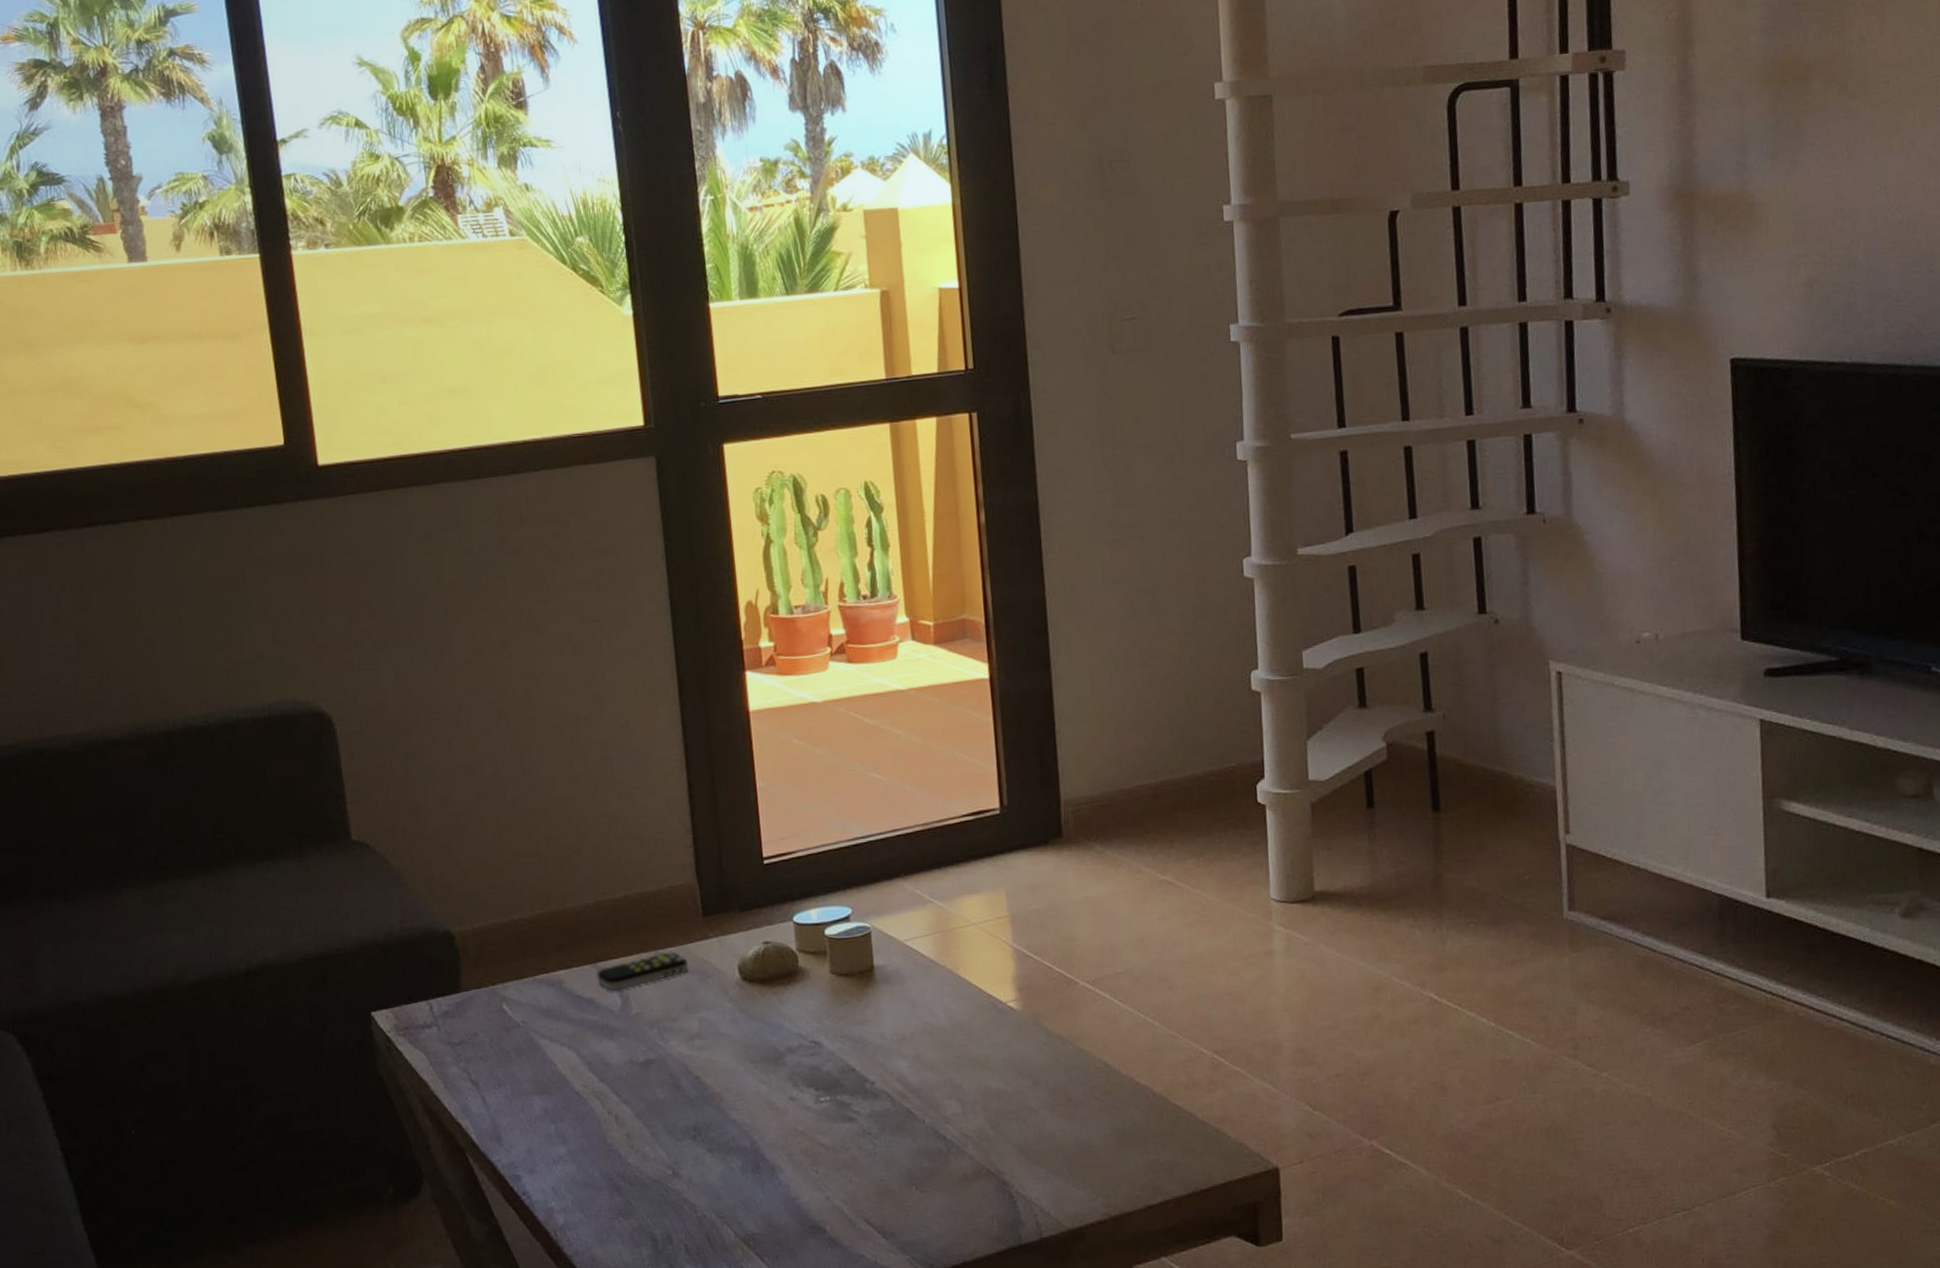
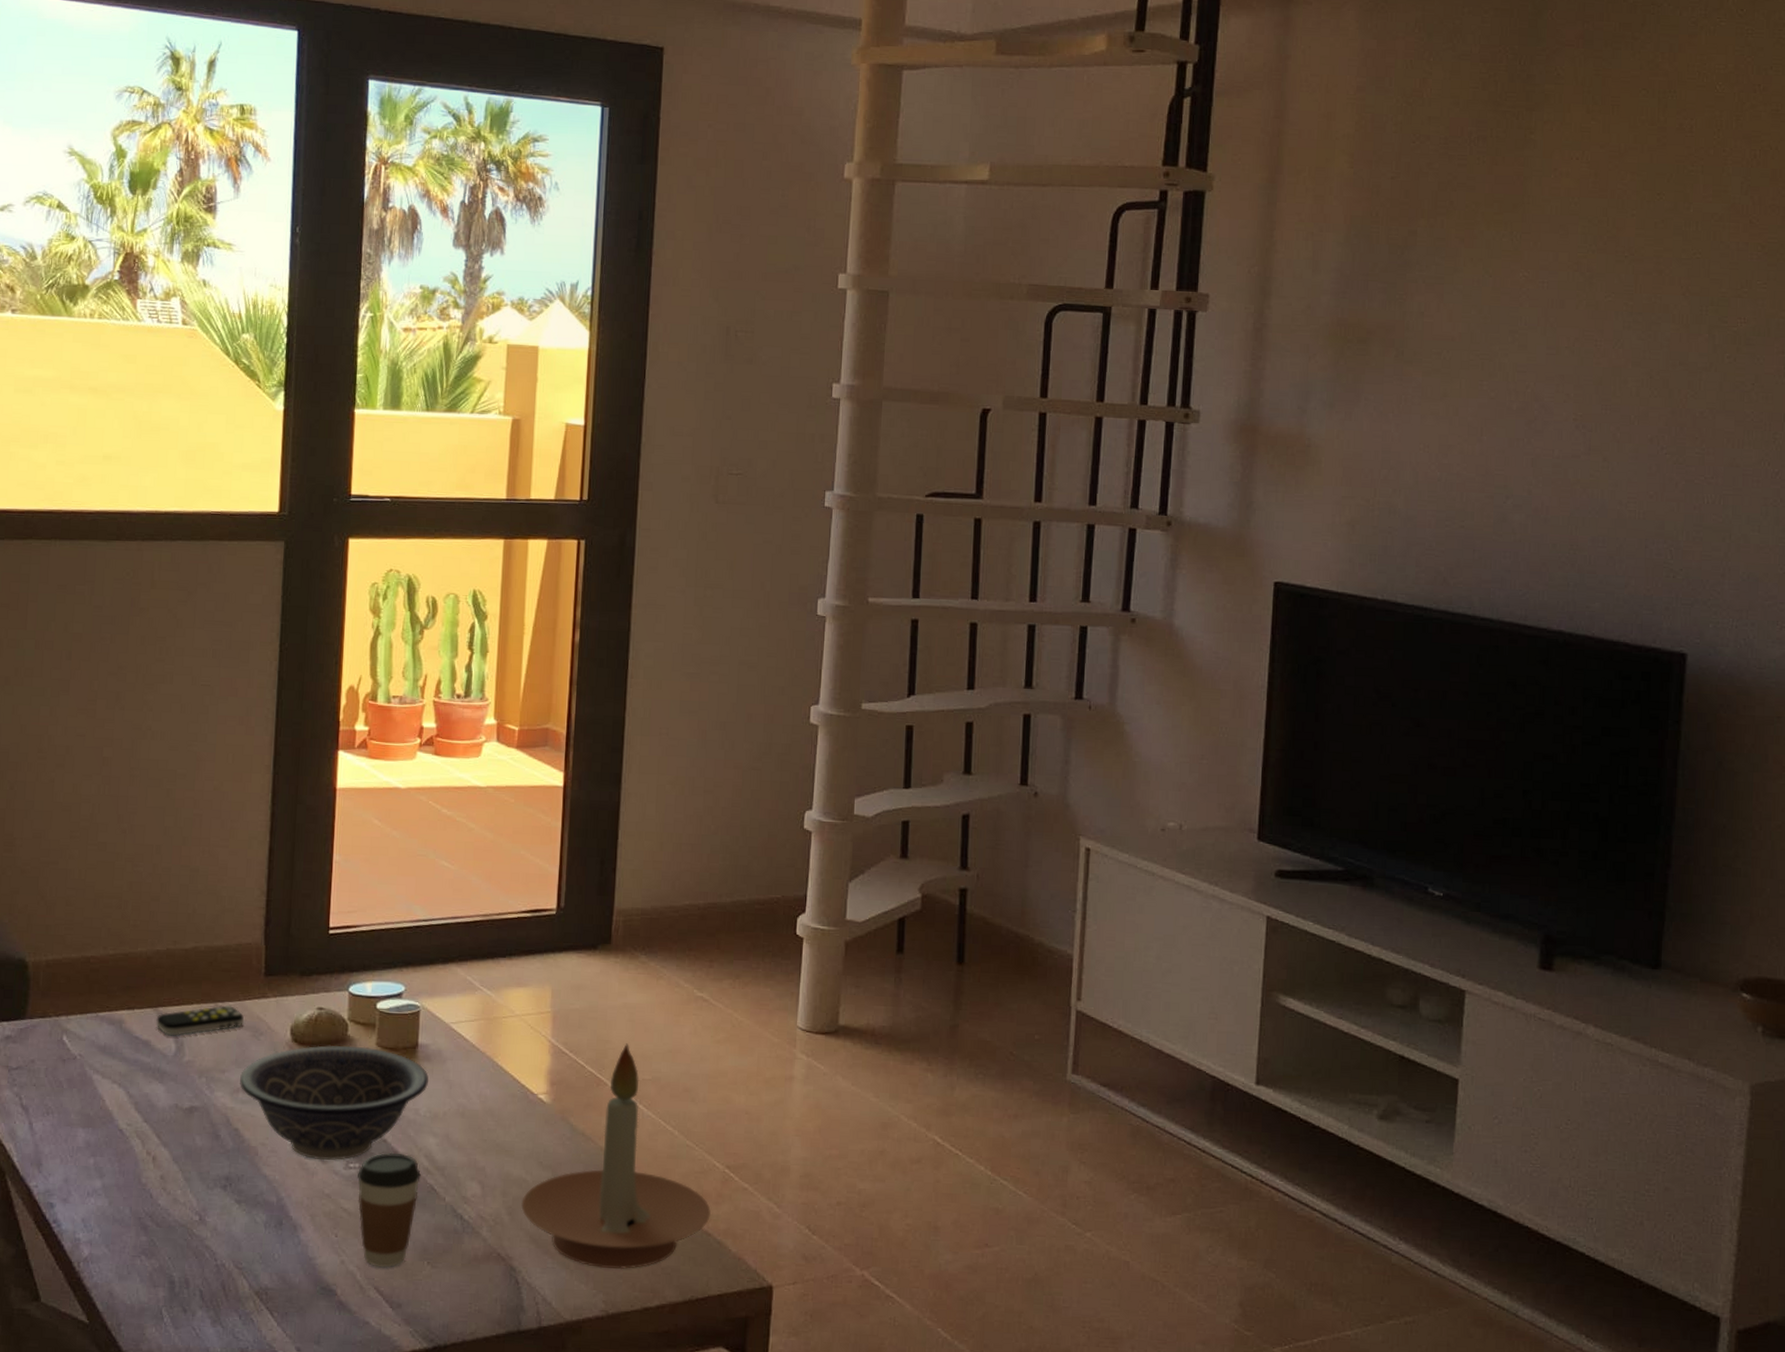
decorative bowl: none [693,976,891,1098] -> present [240,1045,429,1160]
coffee cup: none [830,1080,897,1199] -> present [358,1152,421,1268]
candle holder: none [1005,938,1205,1171] -> present [521,1043,712,1270]

